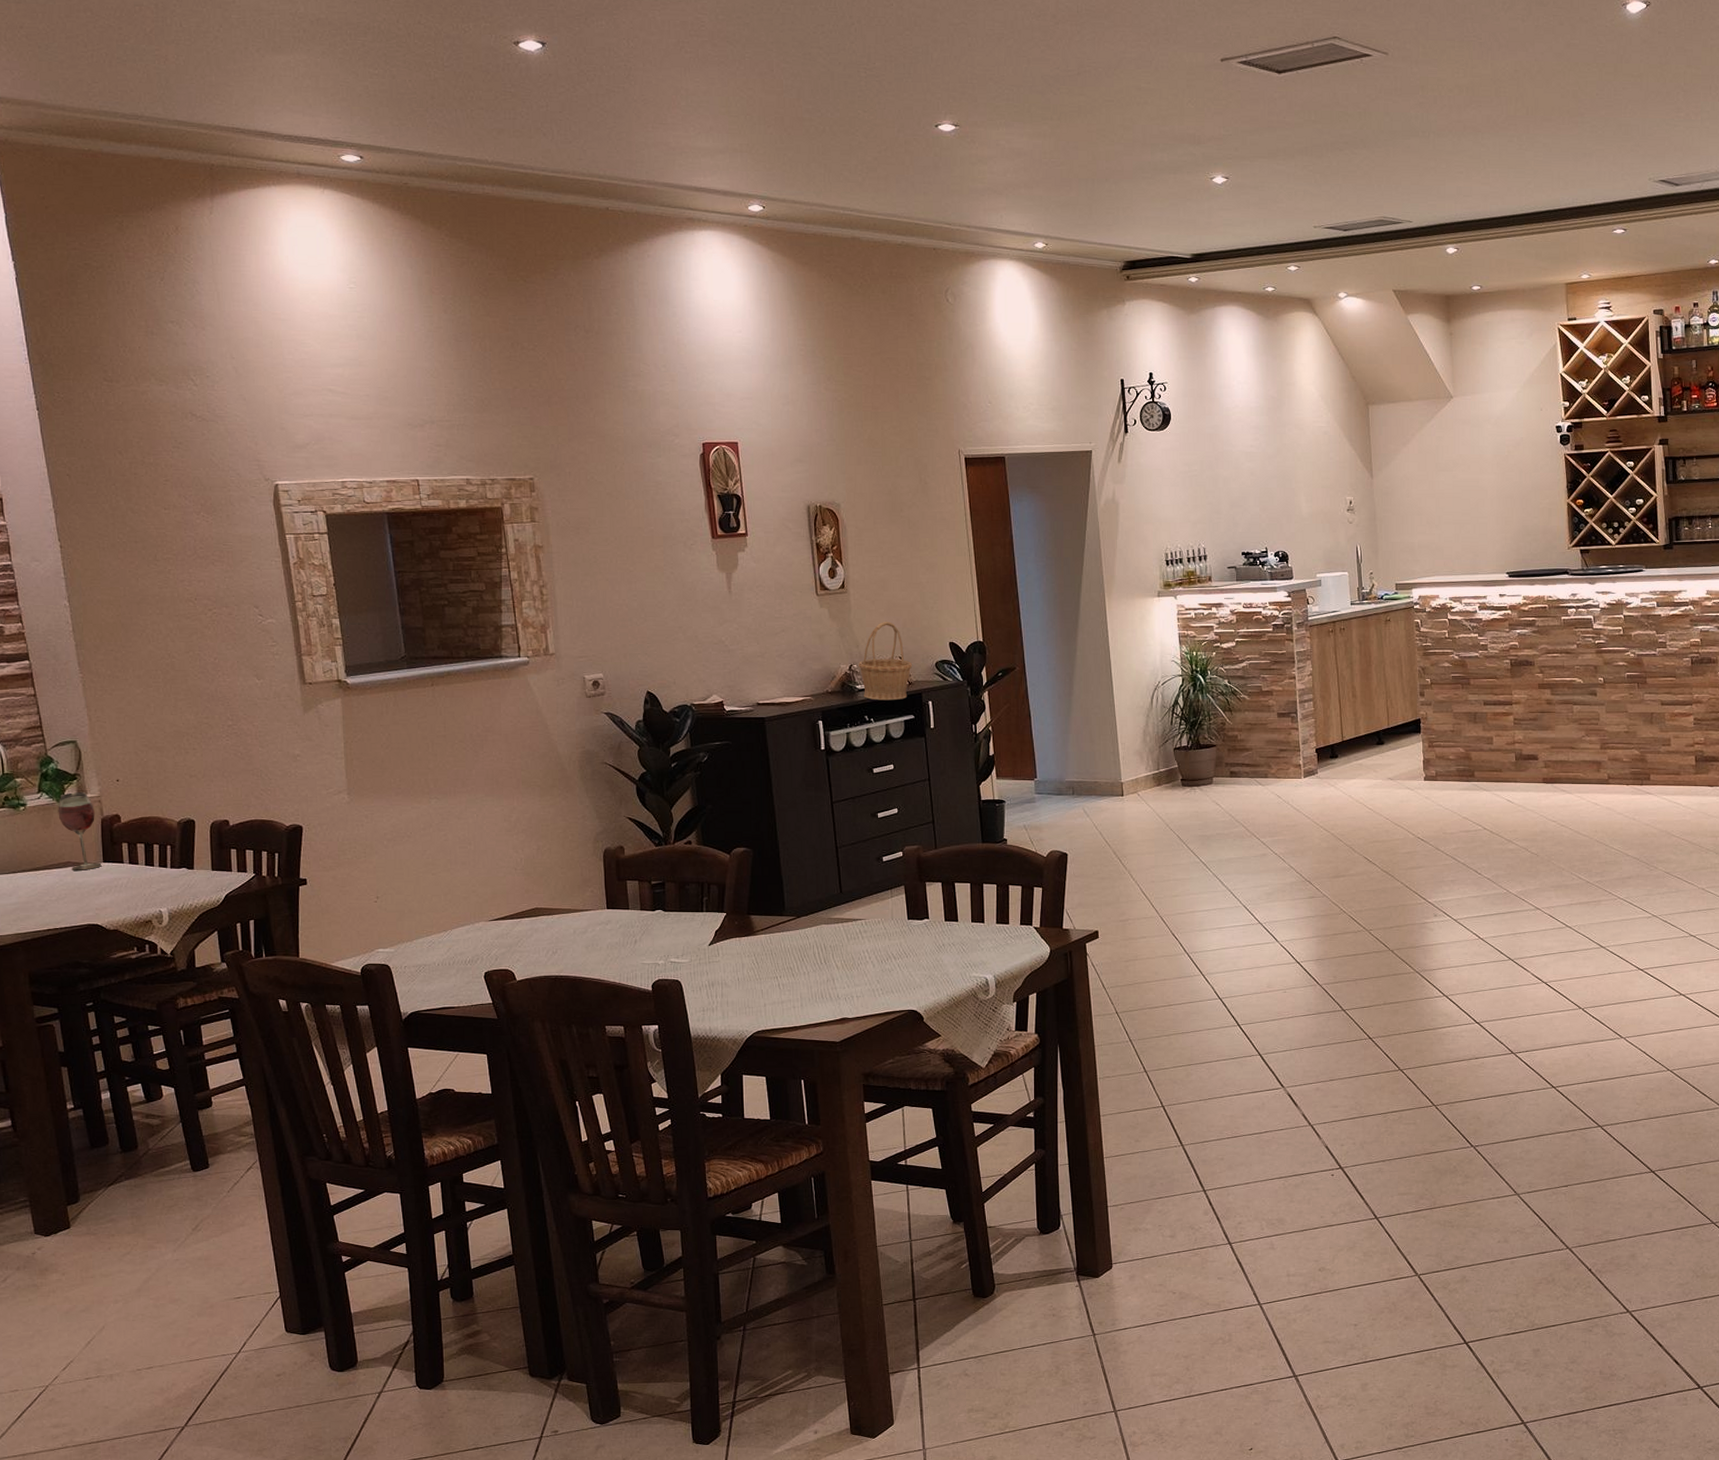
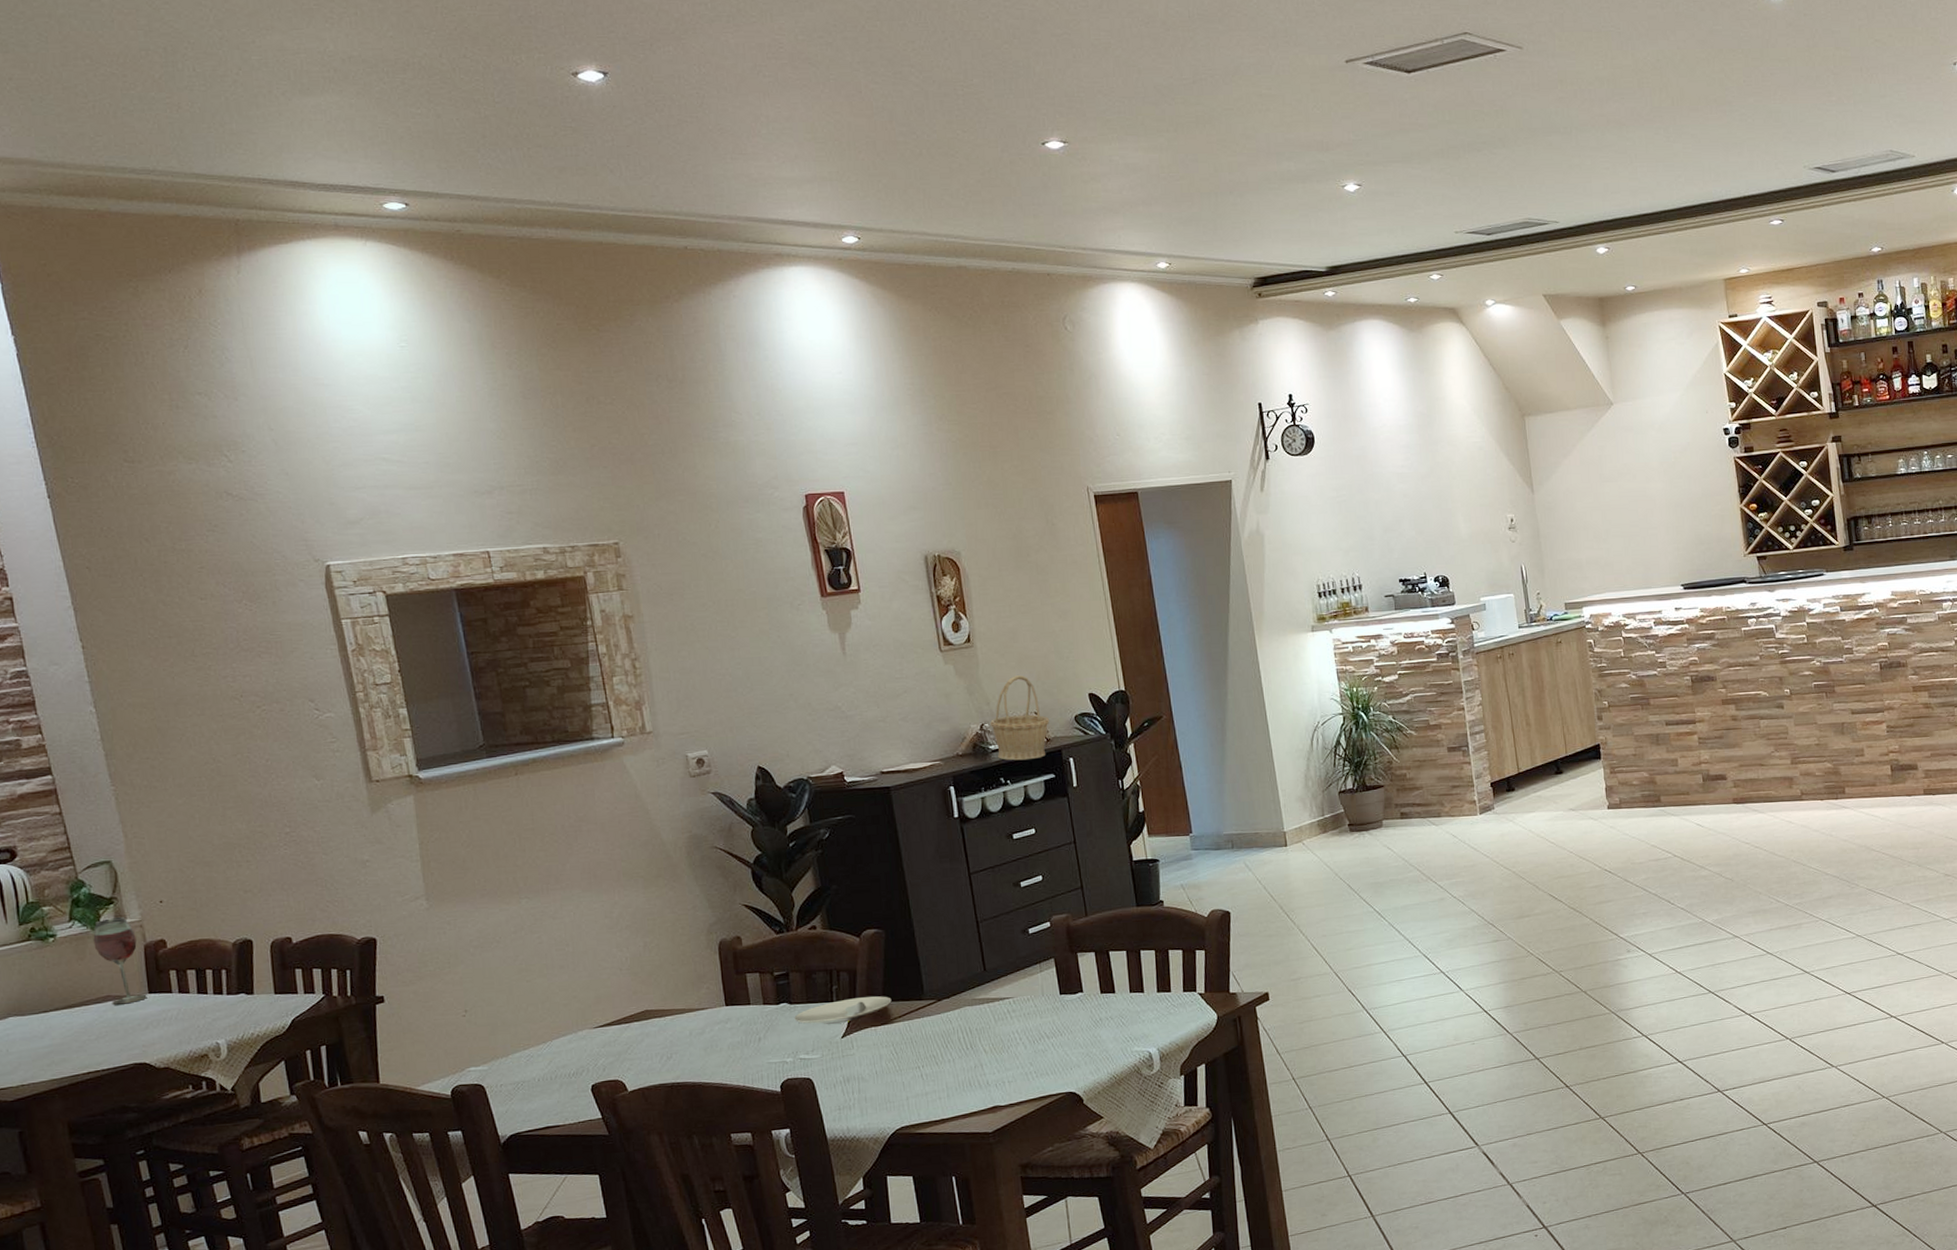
plate: none [667,910,756,932] -> present [794,996,892,1024]

